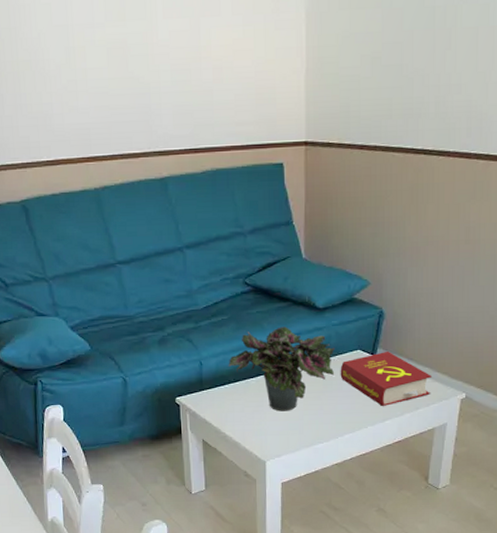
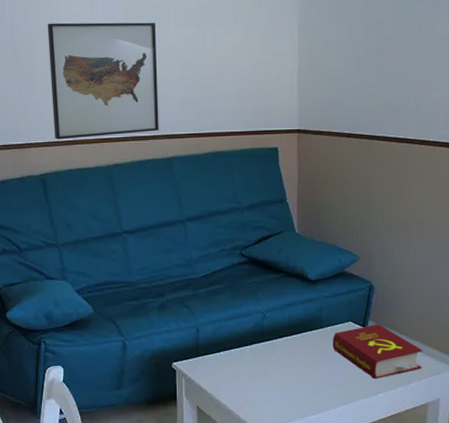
wall art: none [13,14,151,160] -> present [47,22,159,139]
potted plant: present [228,326,335,411] -> none [224,297,327,380]

